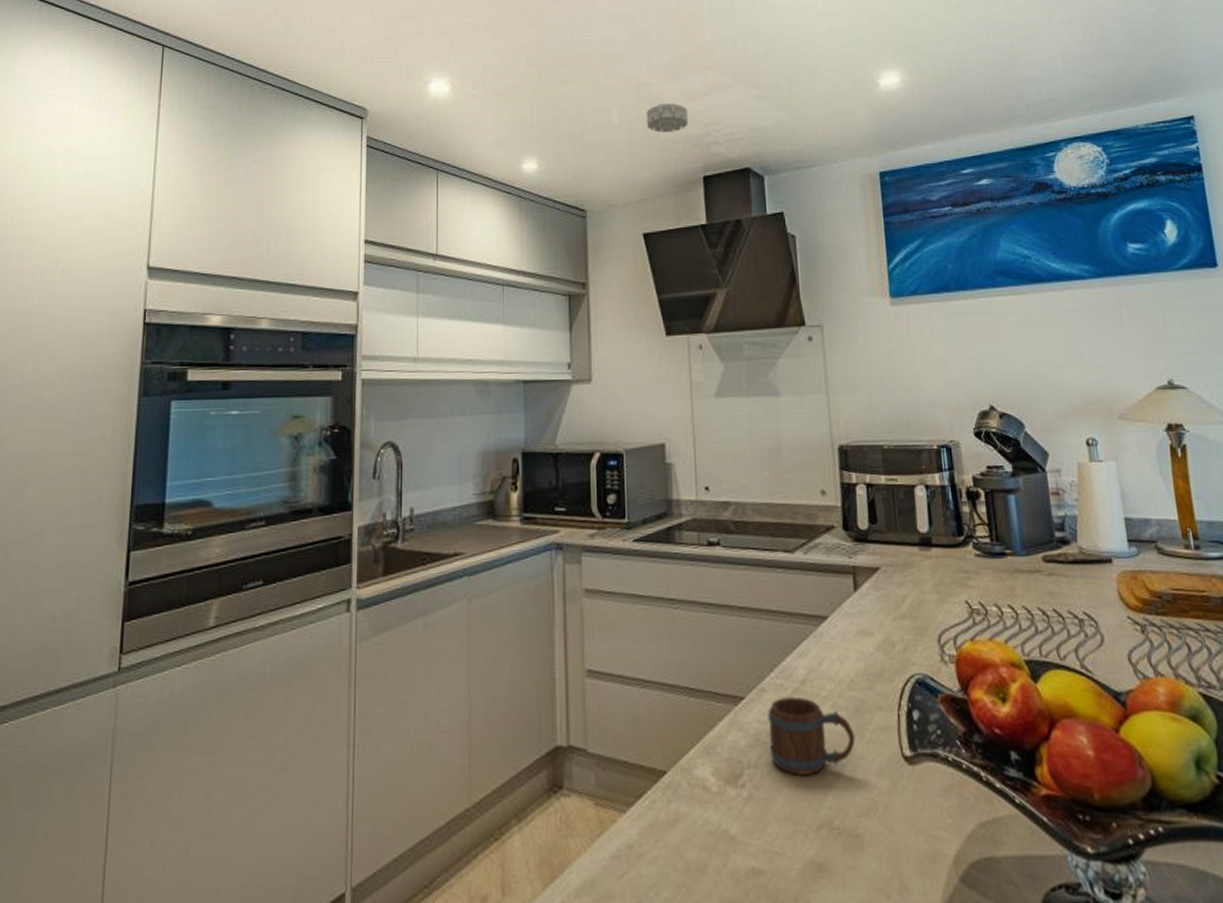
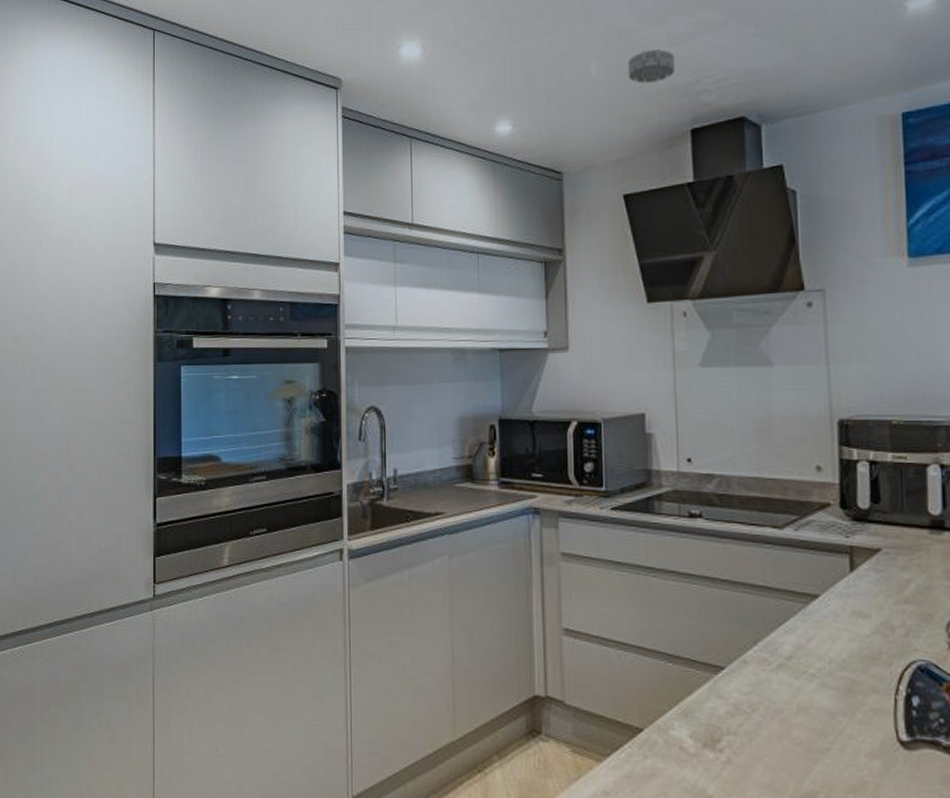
mug: present [768,696,856,775] -> none [750,671,845,748]

